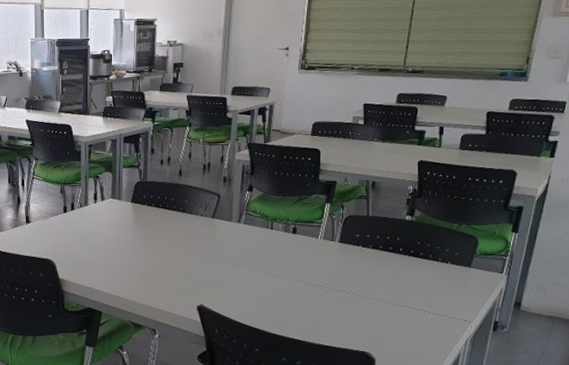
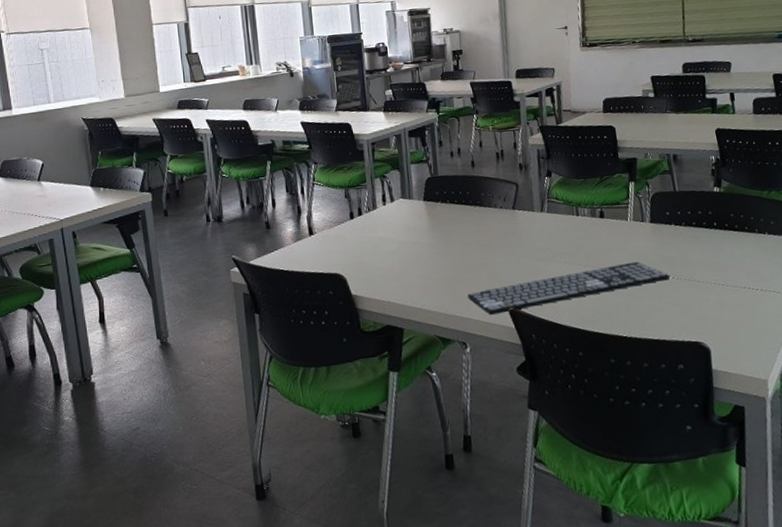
keyboard: none [162,276,350,308] -> present [467,261,671,315]

